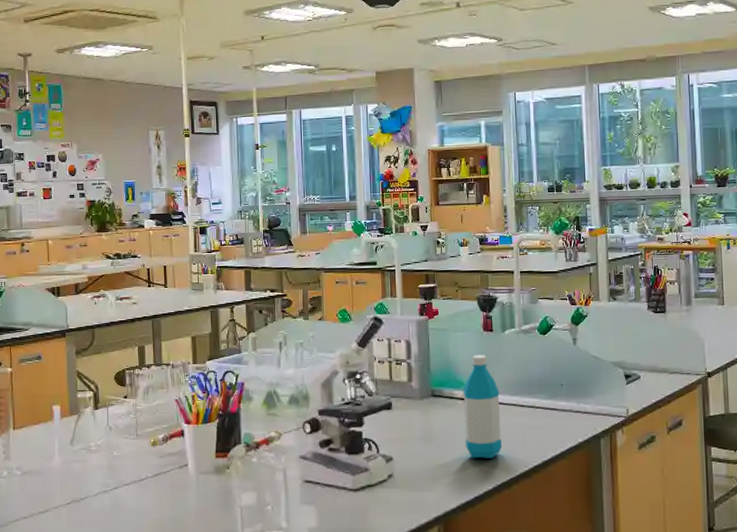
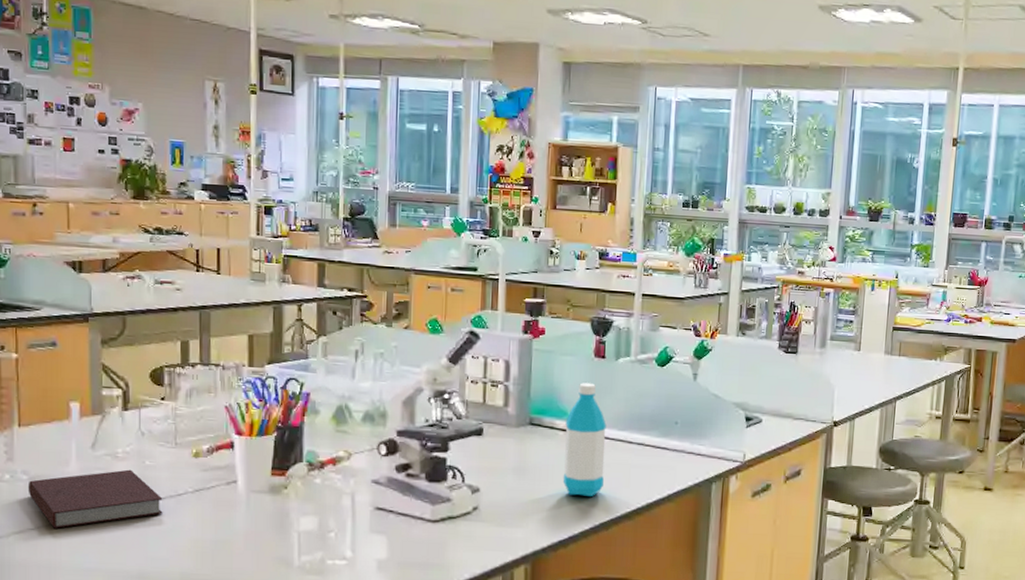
notebook: none [21,460,129,516] -> present [27,469,163,529]

